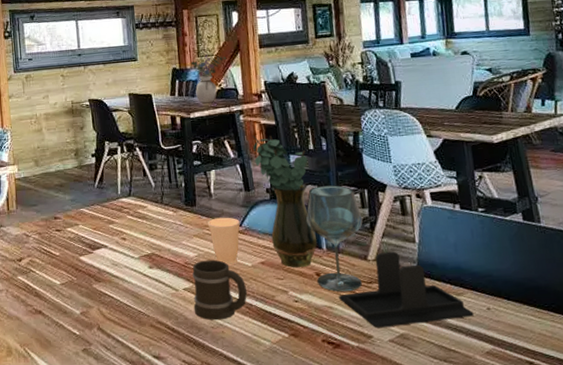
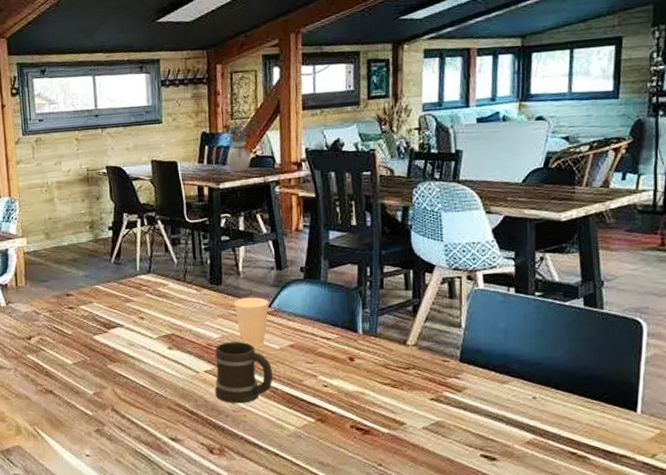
vase: present [253,135,317,268] -> none [288,209,353,351]
wine glass: present [305,185,363,292] -> none [341,265,405,378]
napkin holder: present [339,251,474,328] -> none [372,336,517,415]

